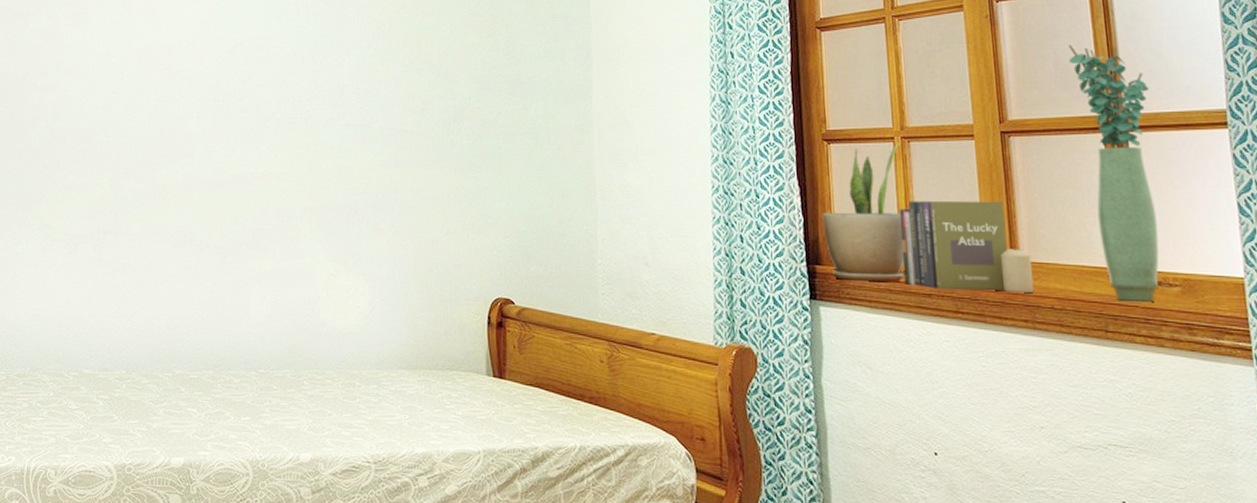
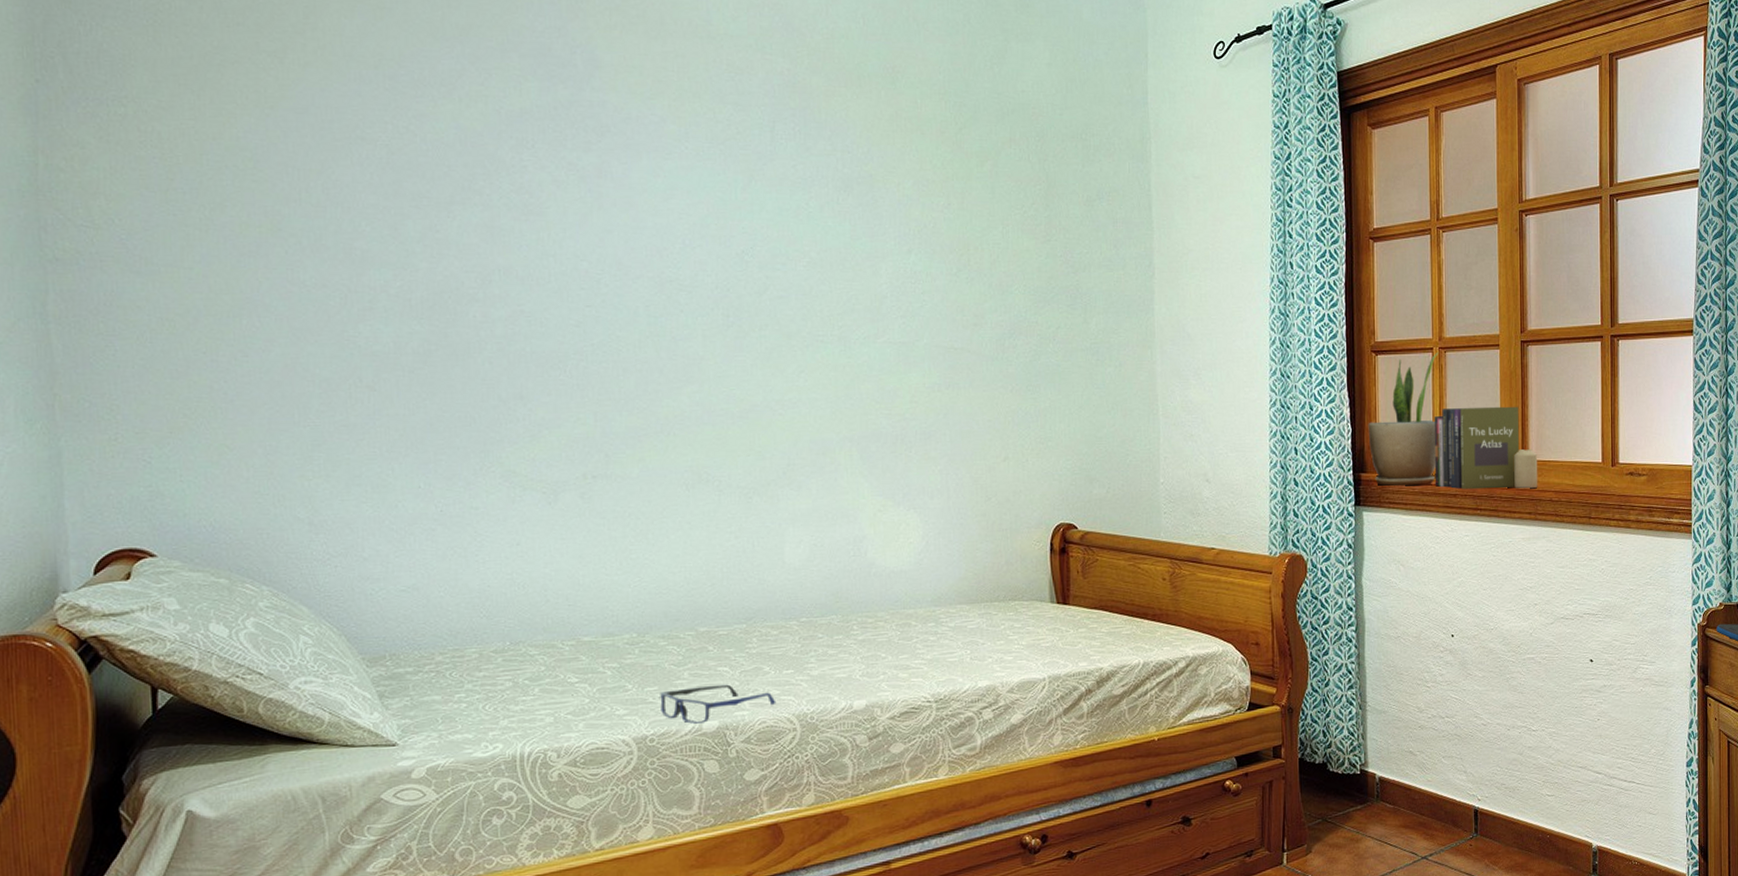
eyeglasses: none [138,424,234,460] -> present [660,684,777,725]
vase: present [1068,45,1160,303] -> none [1579,258,1638,492]

